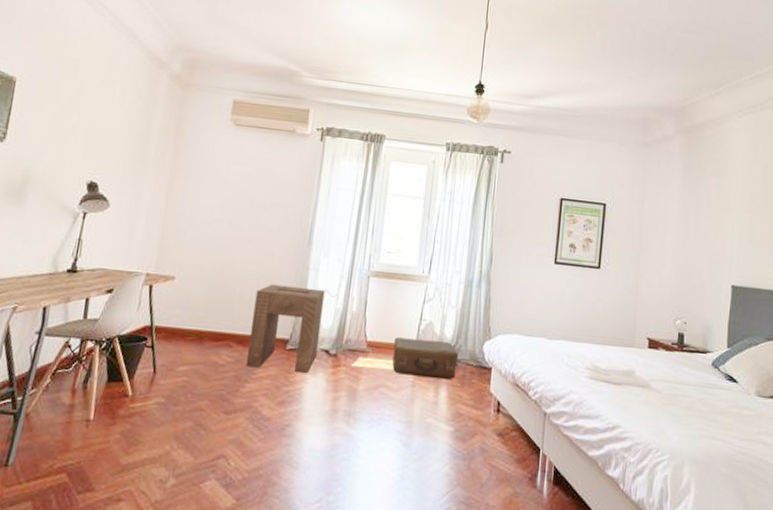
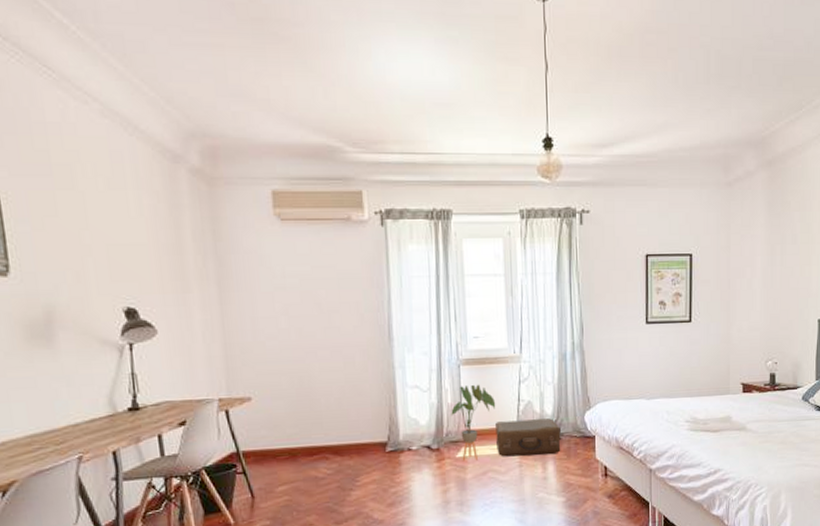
stool: present [245,284,325,373] -> none [343,386,420,476]
house plant: none [354,296,399,373] -> present [451,384,496,462]

